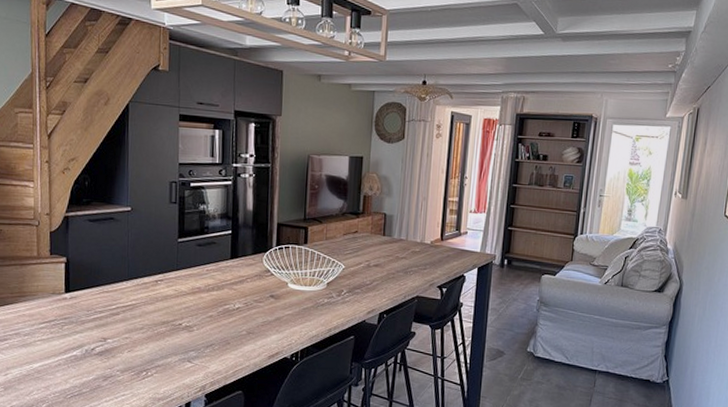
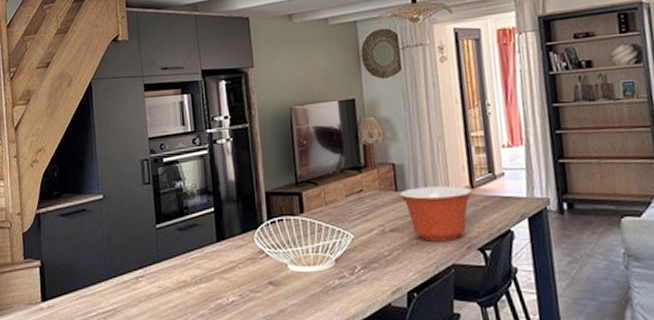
mixing bowl: none [385,235,442,278] -> present [399,185,473,242]

